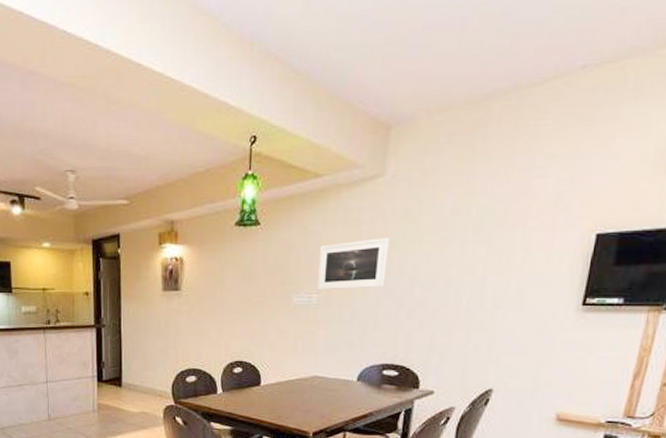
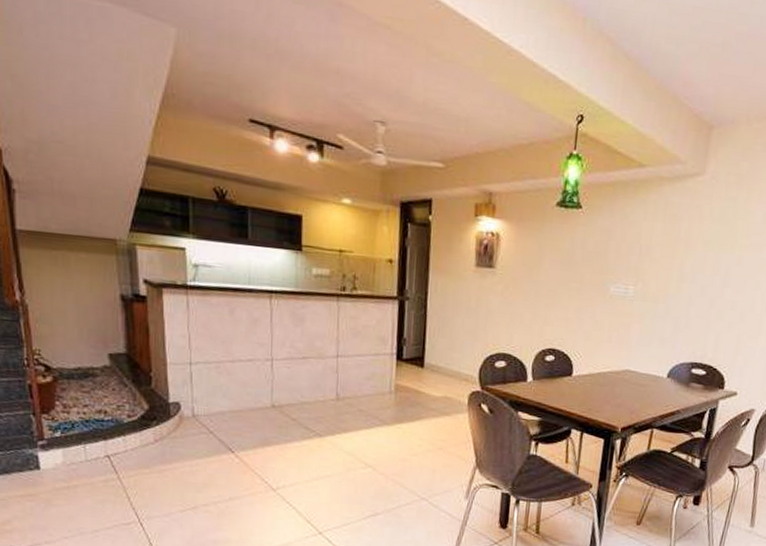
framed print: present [316,238,390,291] -> none [633,236,706,286]

